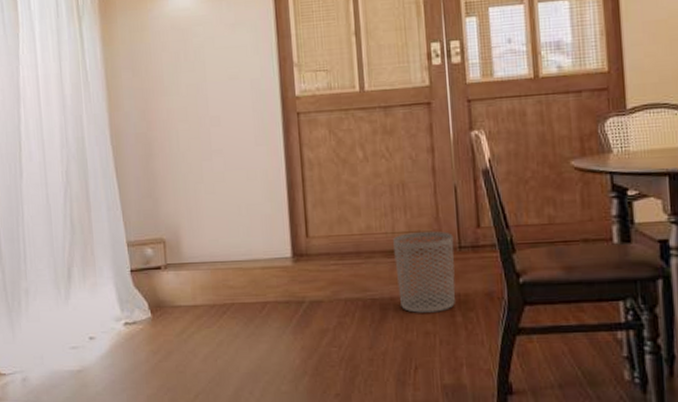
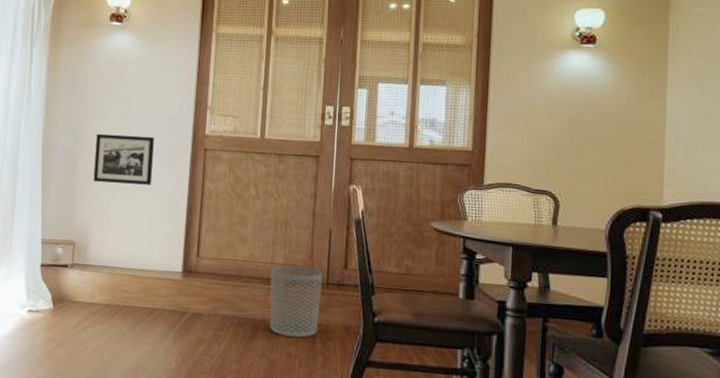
picture frame: none [170,107,243,169] -> present [93,133,154,185]

